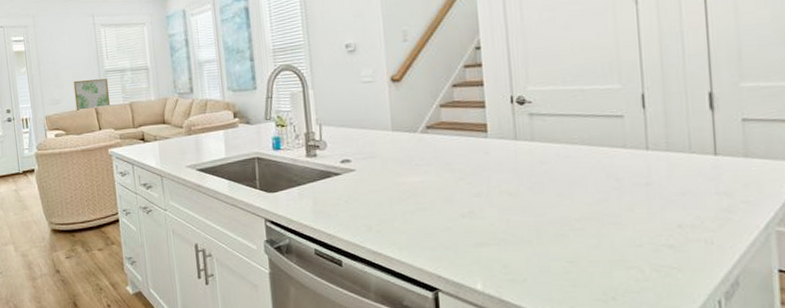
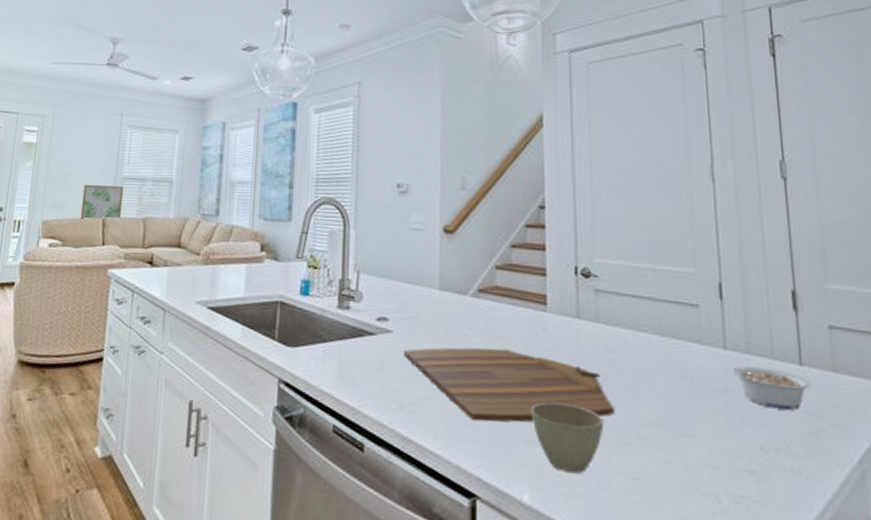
cutting board: none [367,172,551,233] -> present [404,347,615,423]
cup: none [479,210,542,263] -> present [531,401,604,473]
legume: none [654,161,725,194] -> present [732,366,811,410]

